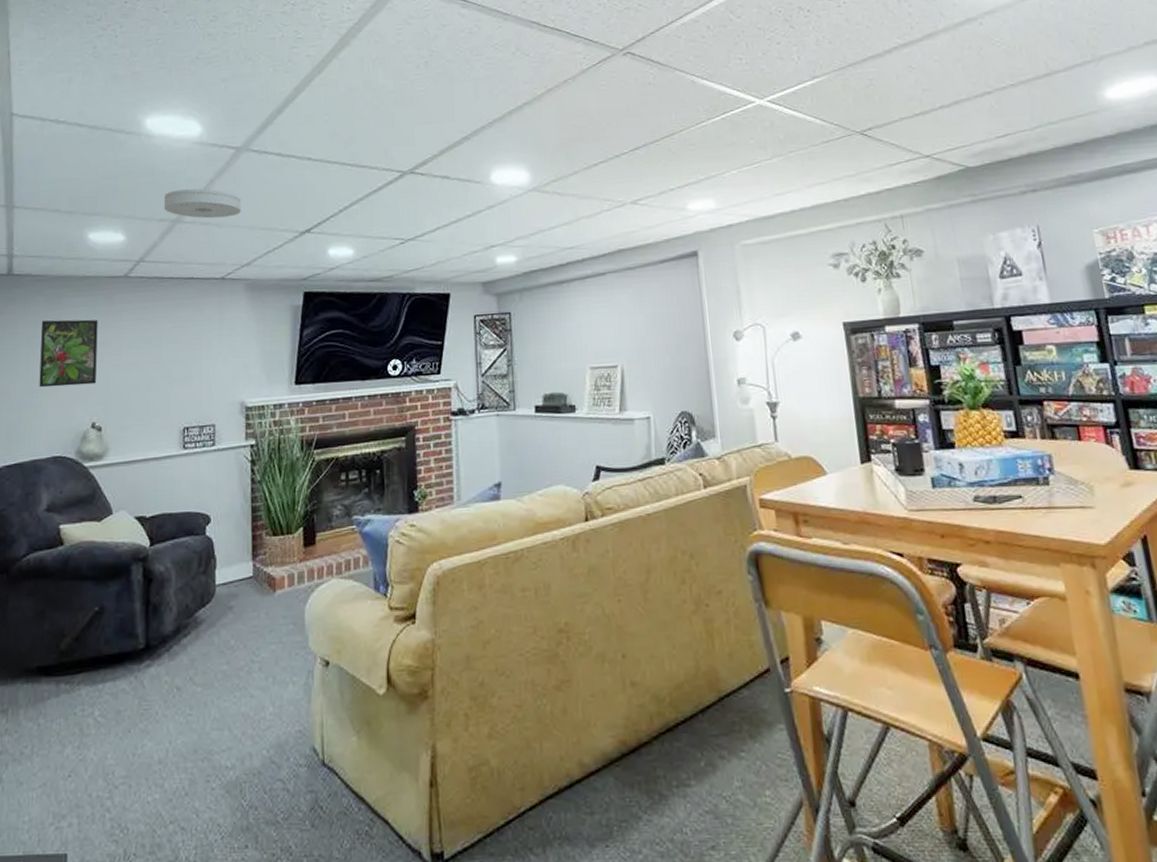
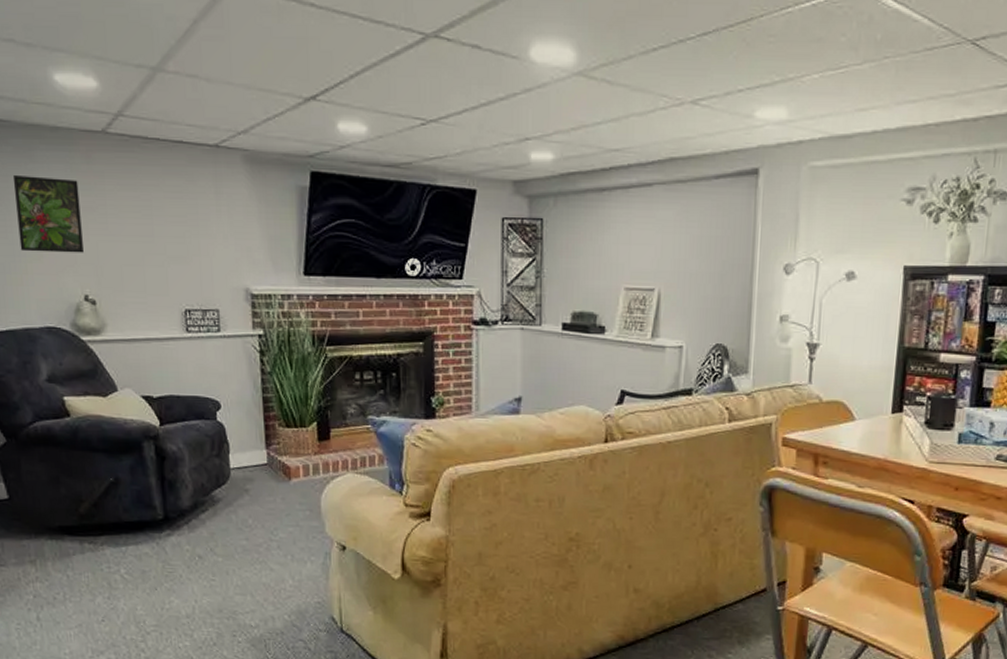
smoke detector: present [163,188,241,219] -> none [139,29,233,71]

